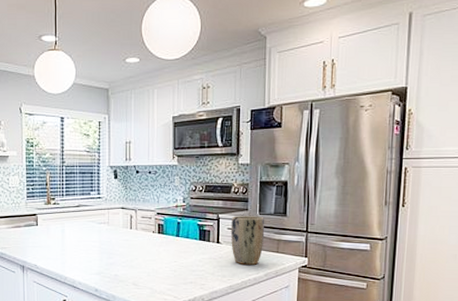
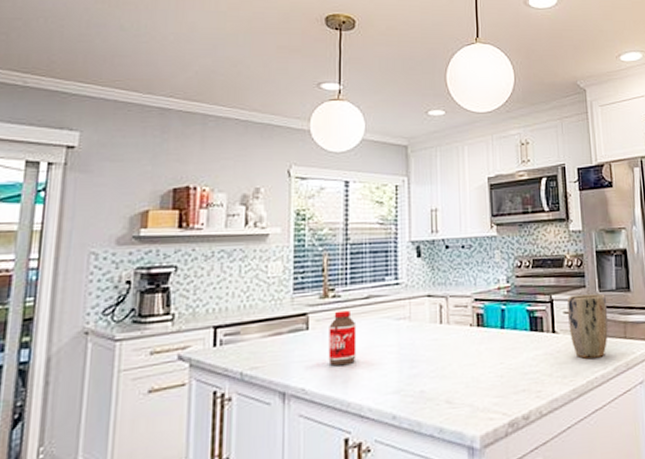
bottle: none [51,214,71,252] -> present [328,310,357,367]

